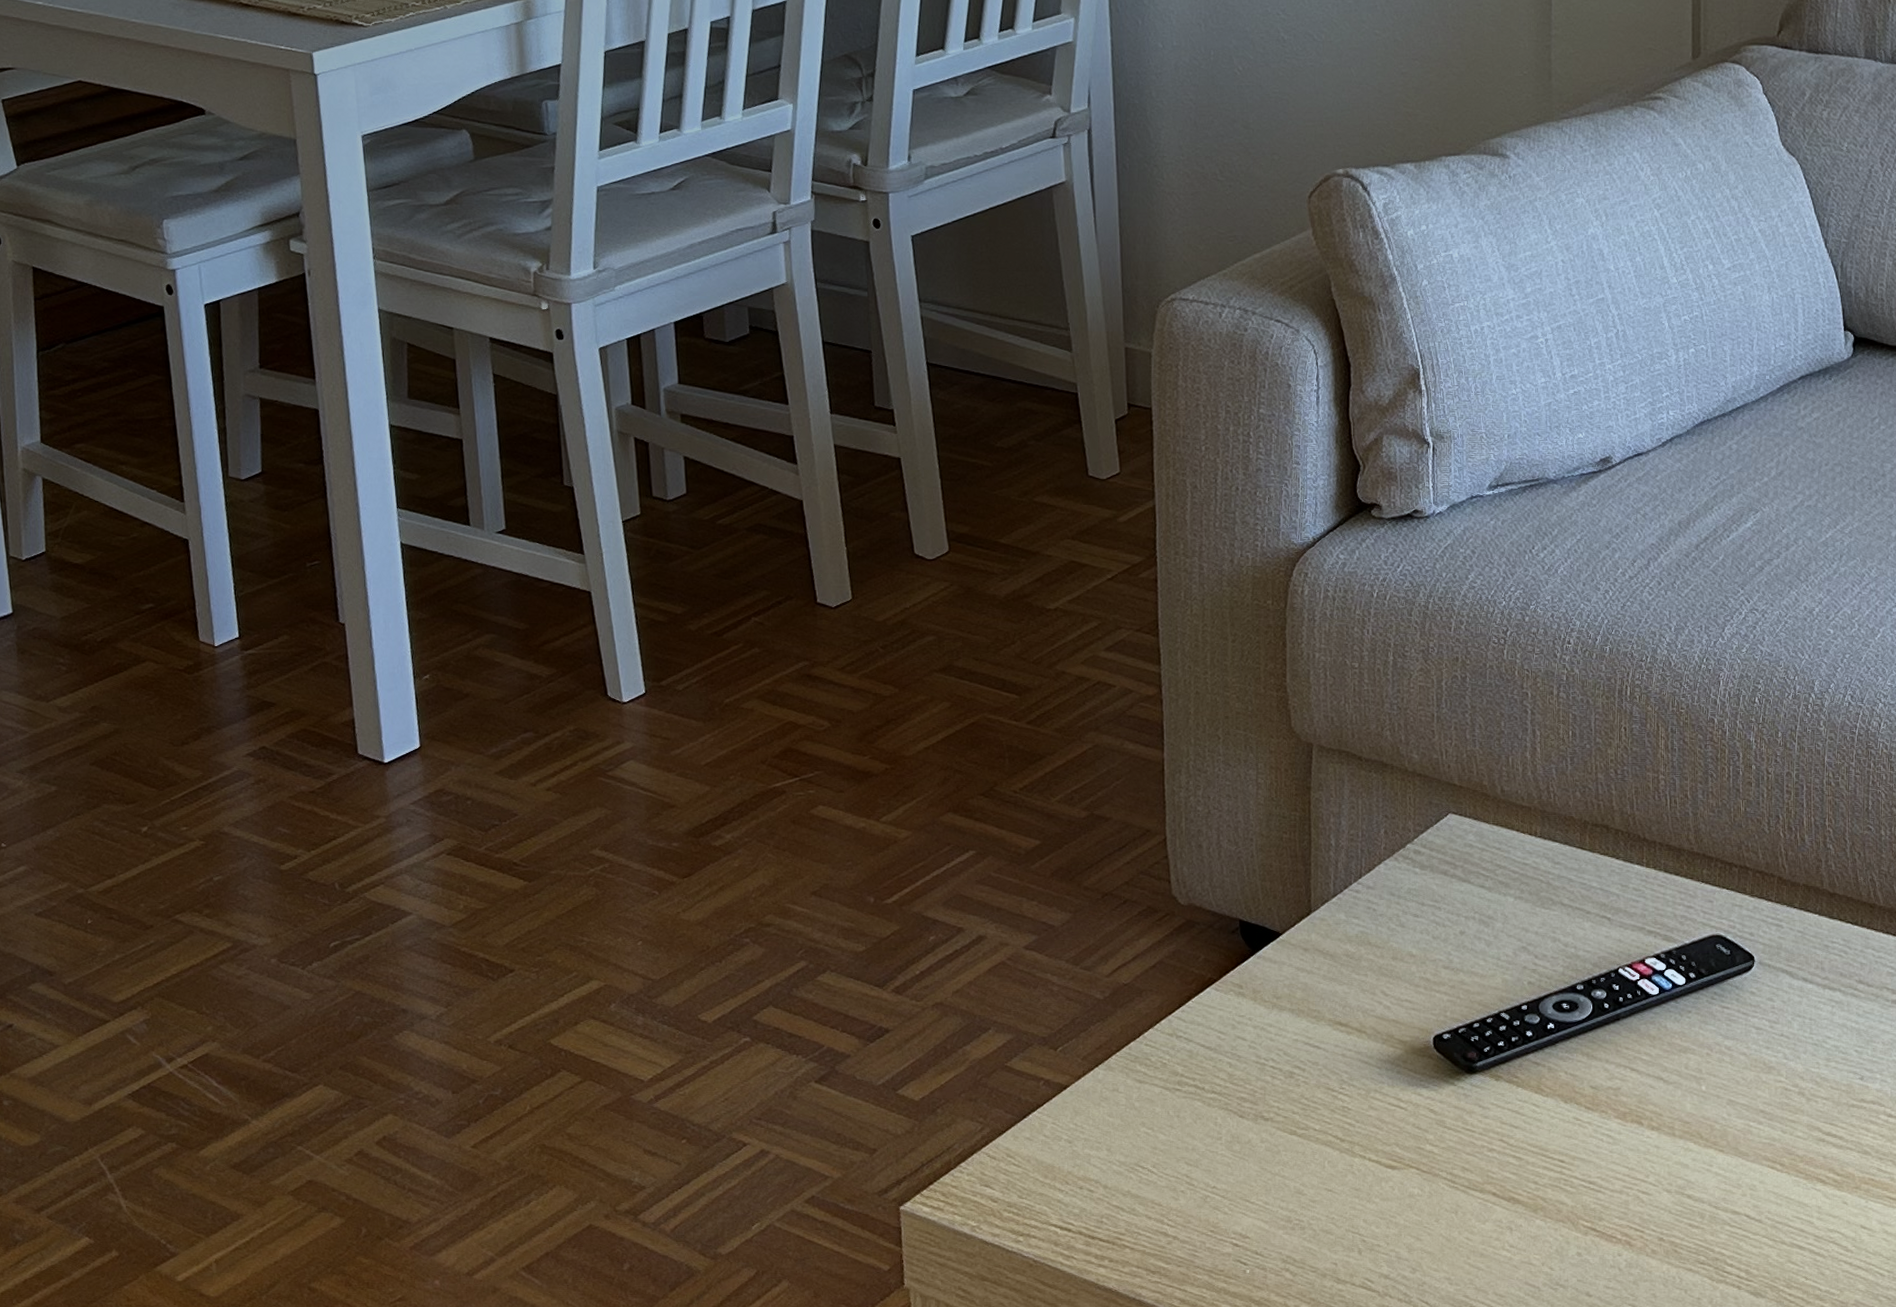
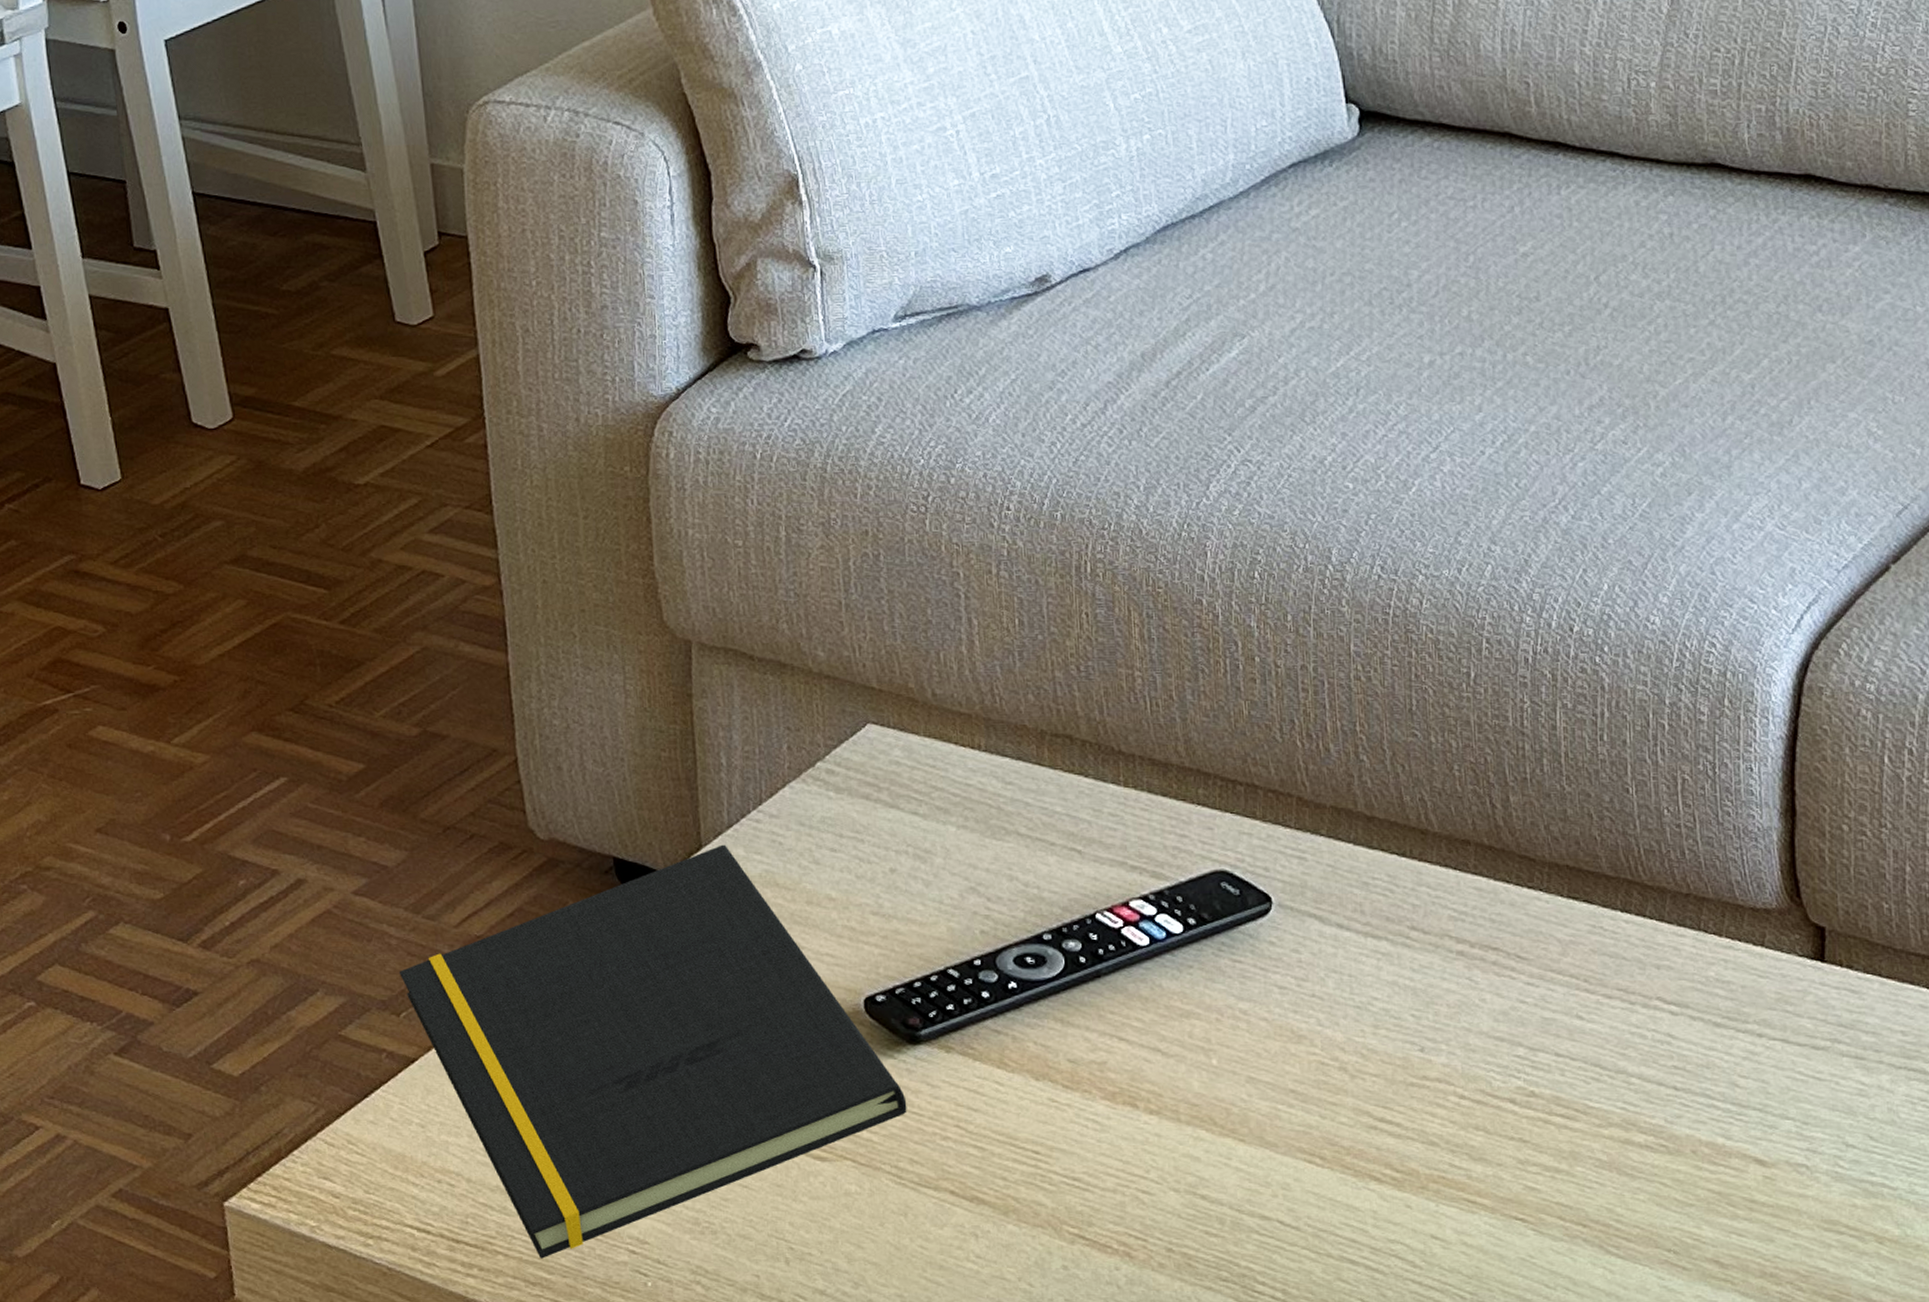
notepad: none [1058,910,1462,1251] -> present [399,844,907,1259]

